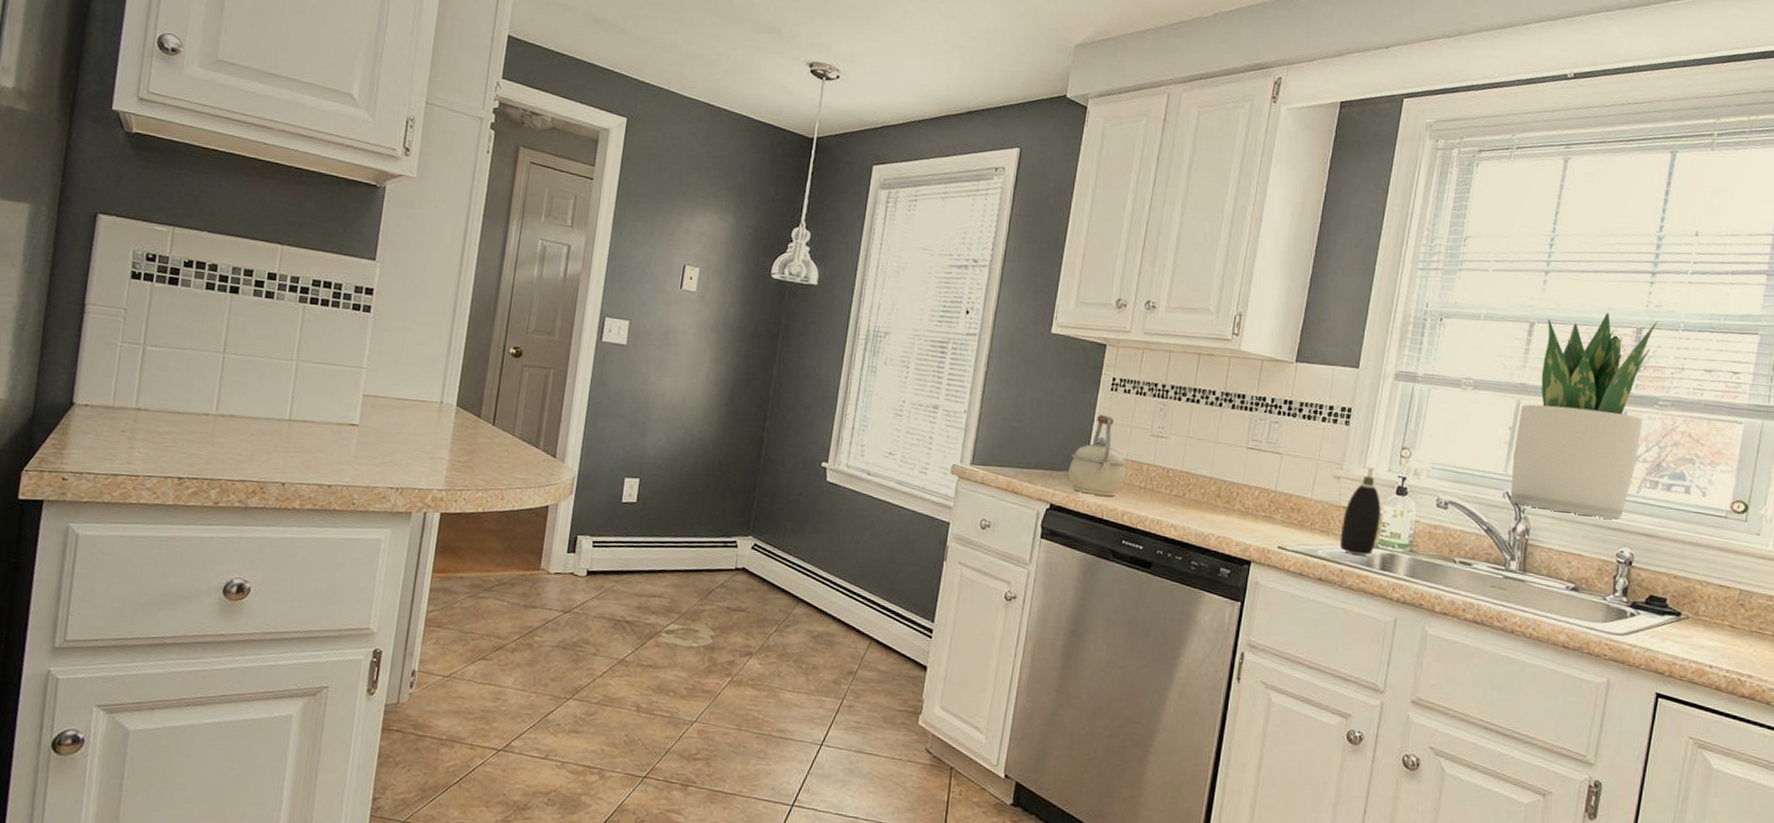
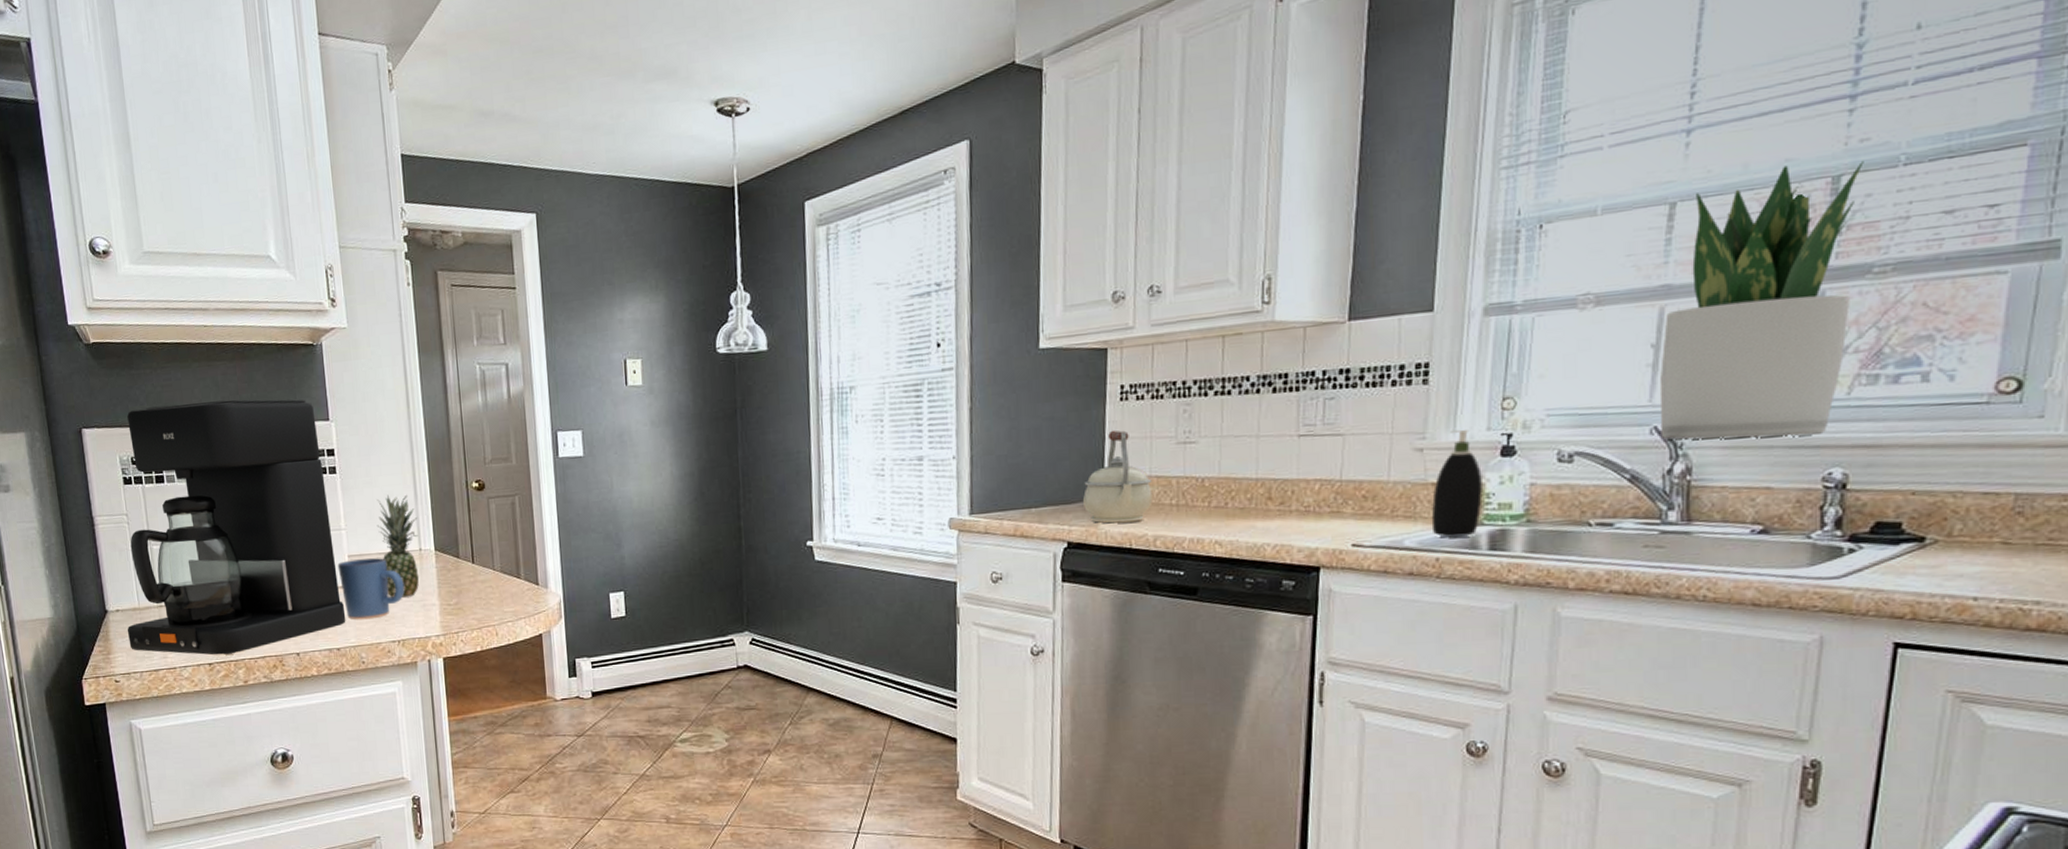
coffee maker: none [90,207,362,472] -> present [127,399,346,656]
mug: none [347,399,417,462] -> present [337,558,405,620]
fruit: none [396,343,446,447] -> present [376,494,420,598]

